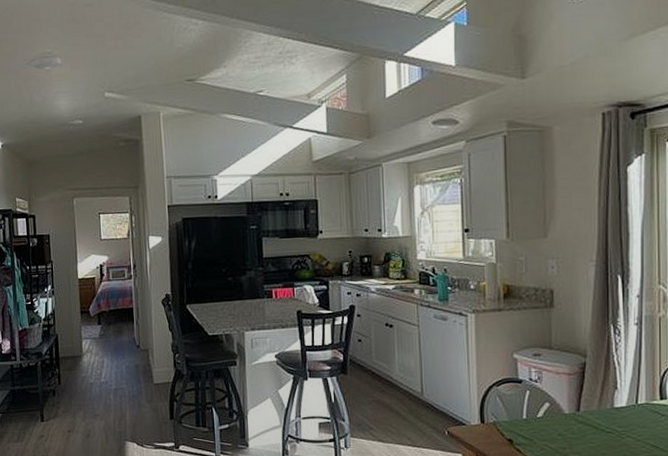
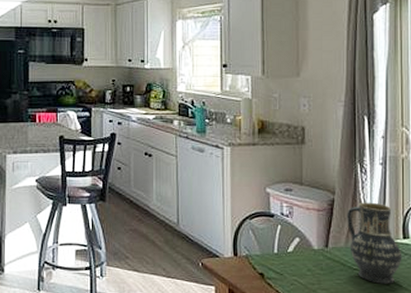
vase: none [600,364,659,446] -> present [347,202,402,284]

